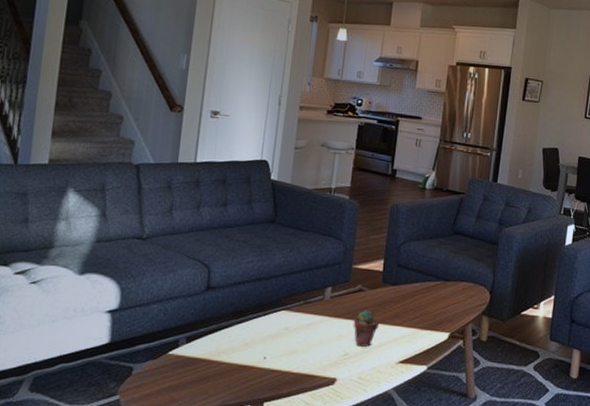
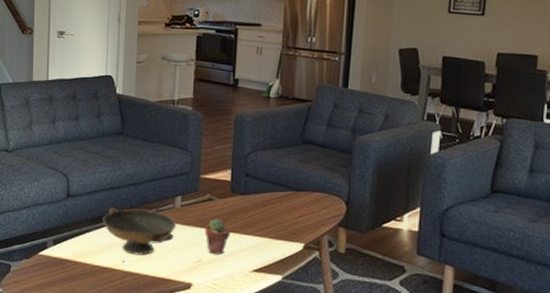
decorative bowl: none [245,300,325,351] -> present [103,207,177,255]

